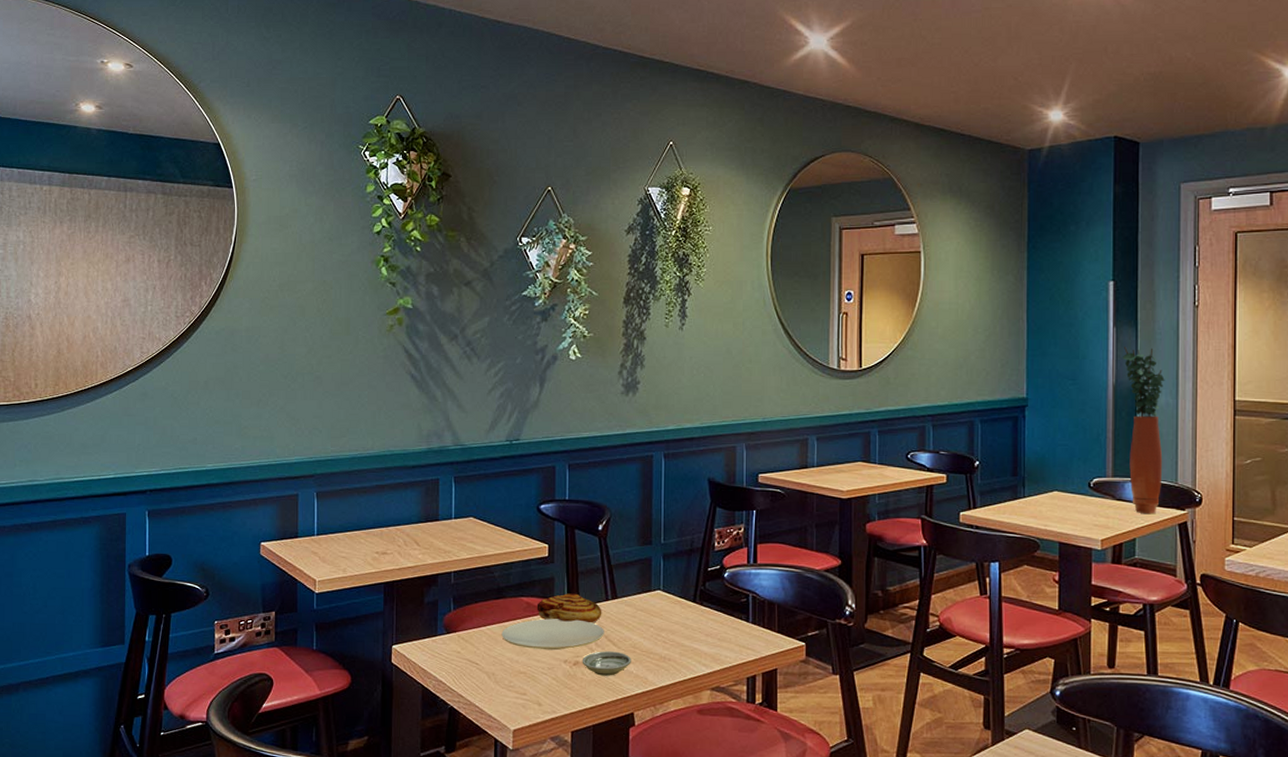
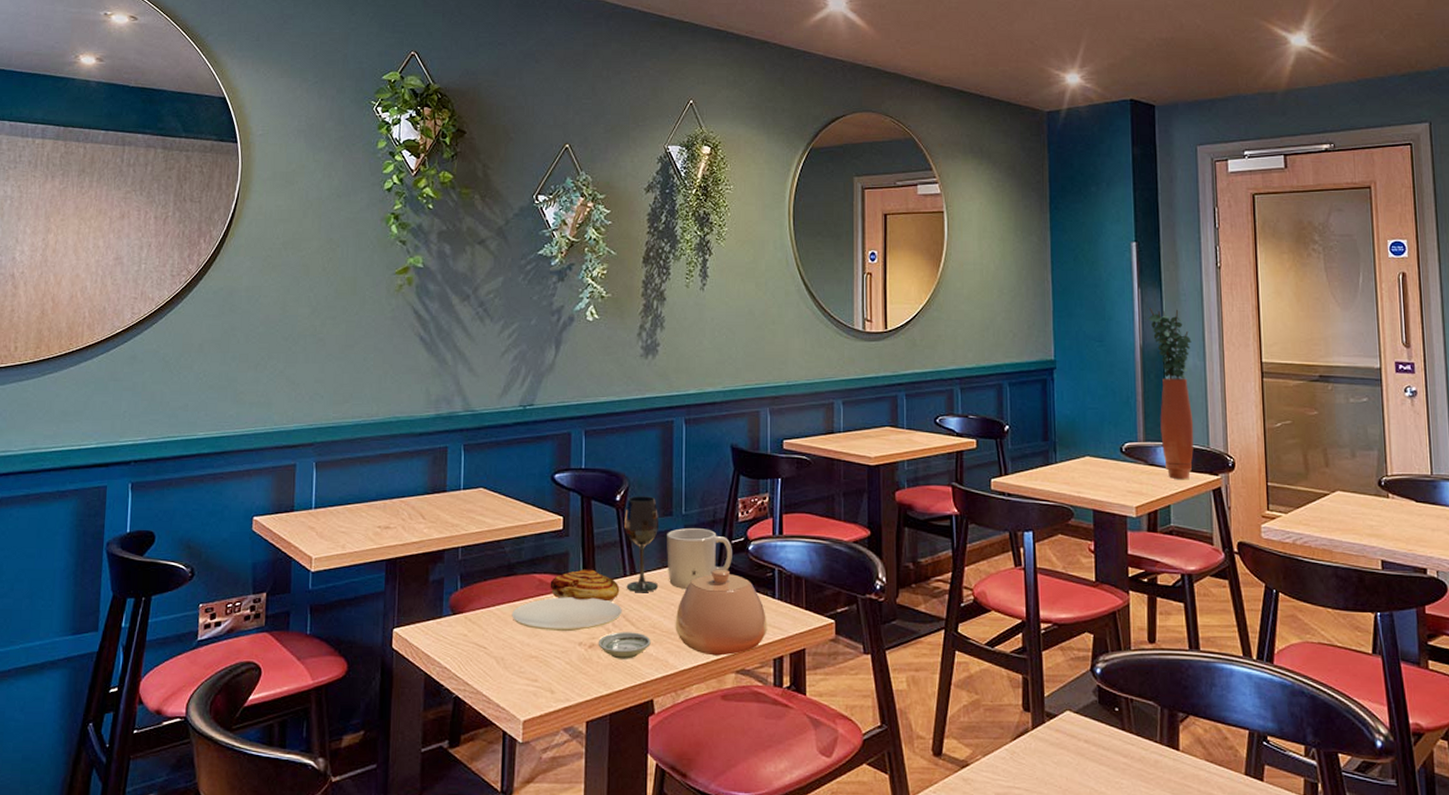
wine glass: none [606,526,640,615] -> present [624,496,659,592]
mug: none [646,556,709,614] -> present [667,528,732,590]
sugar bowl: none [654,594,742,674] -> present [675,569,768,656]

